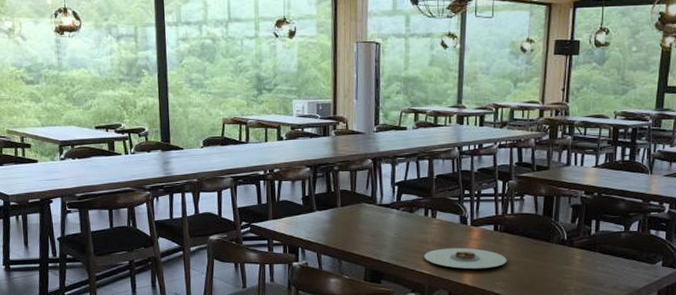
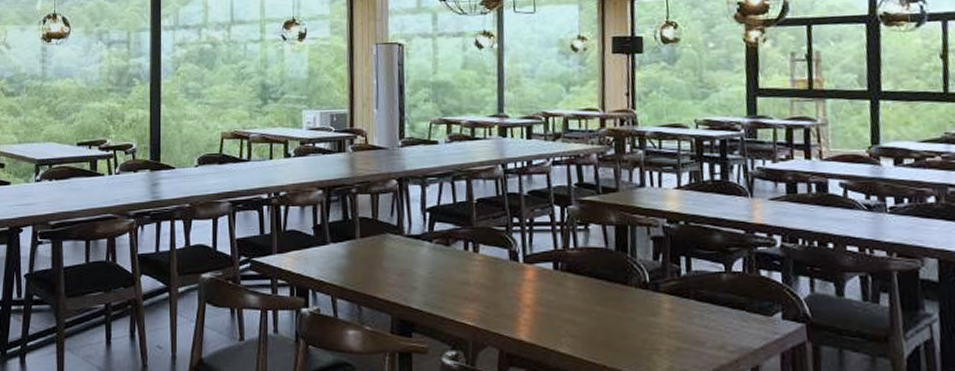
plate: present [423,247,507,268] -> none [465,291,573,319]

